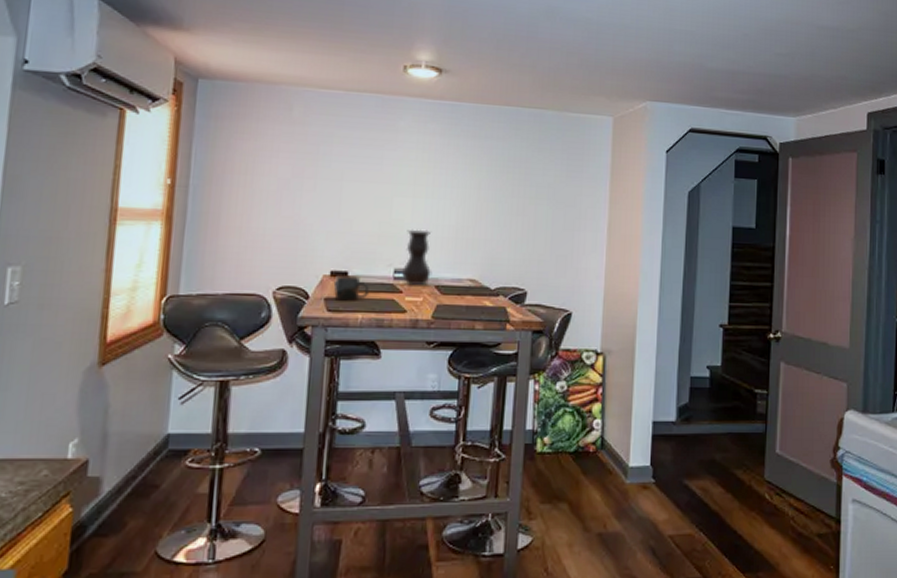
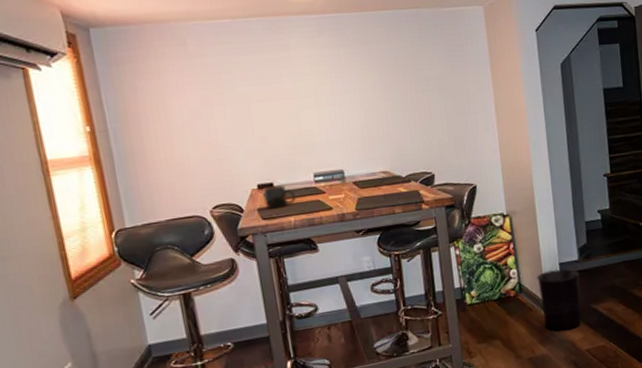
vase: present [402,229,432,286] -> none [317,134,348,186]
waste bin: none [624,429,674,507] -> present [537,269,581,332]

